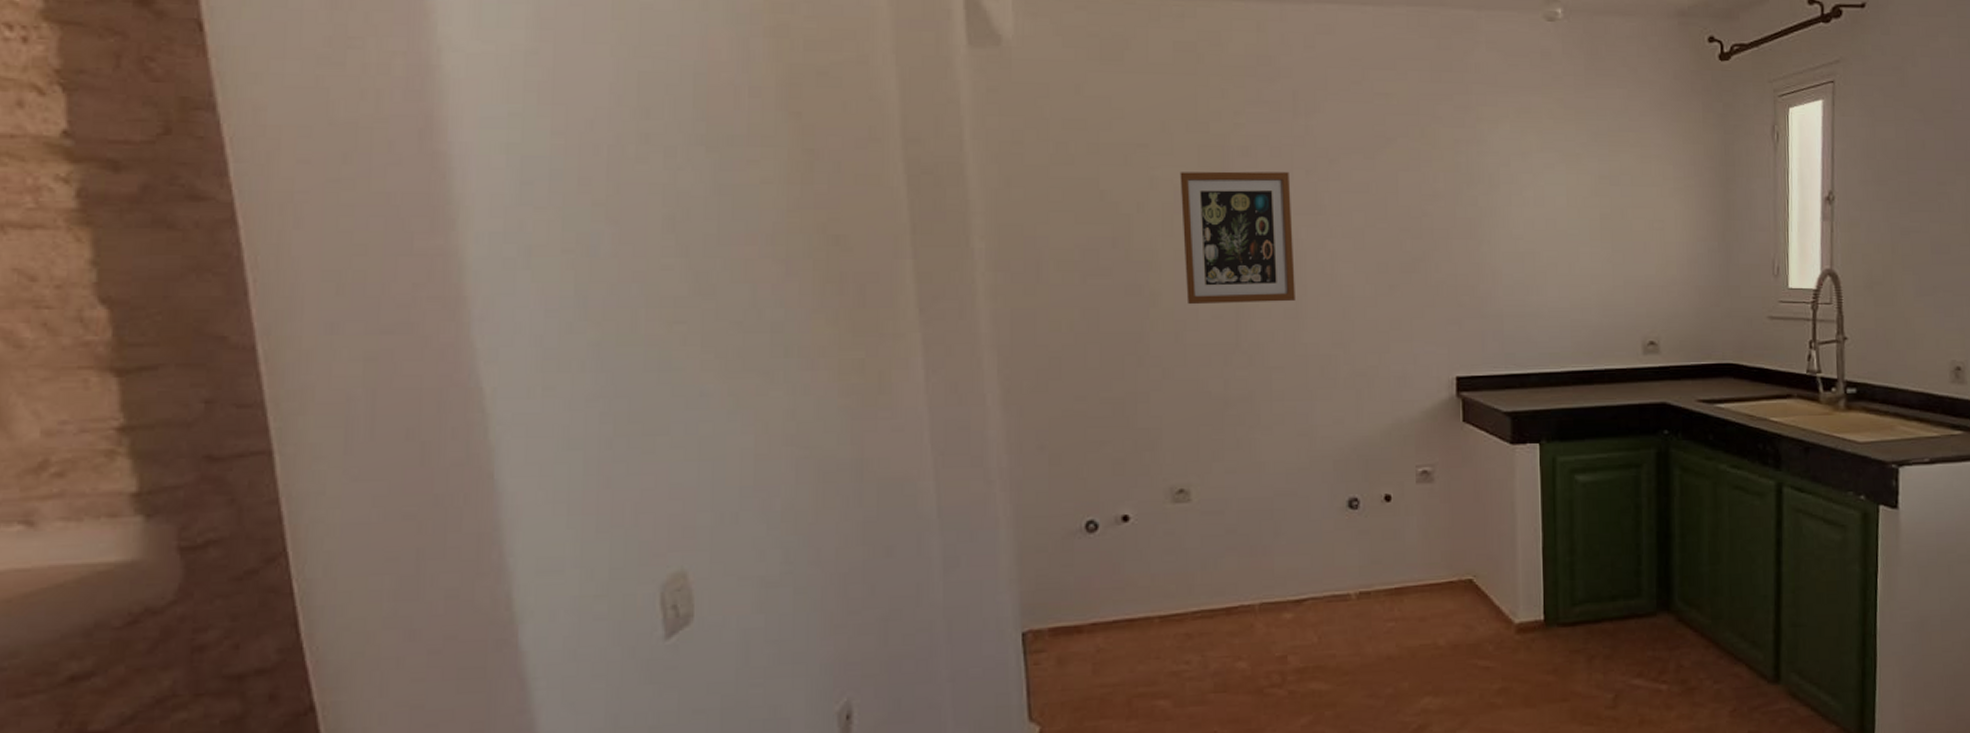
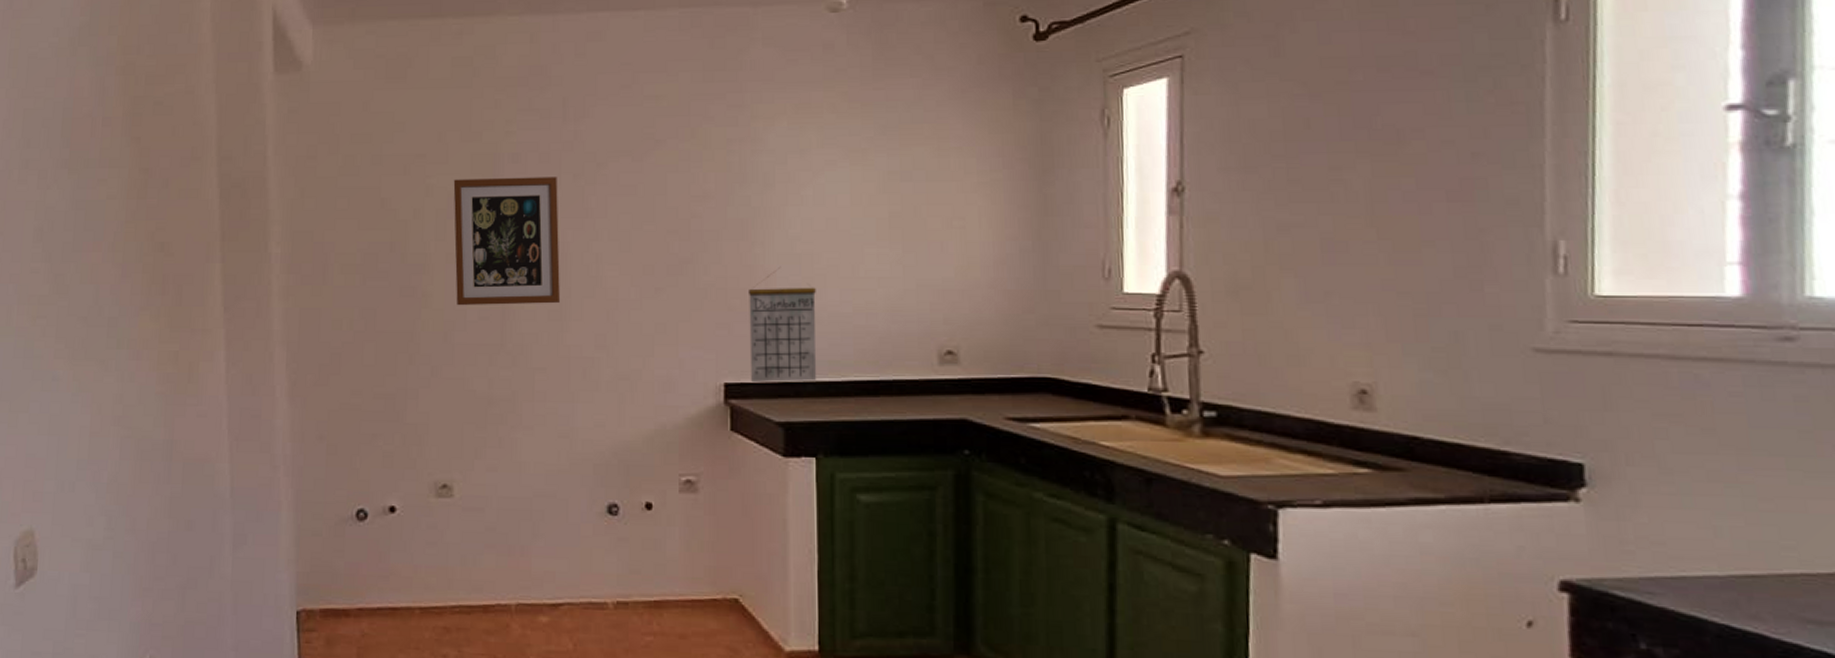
calendar: none [1476,265,1538,376] -> present [747,267,816,383]

